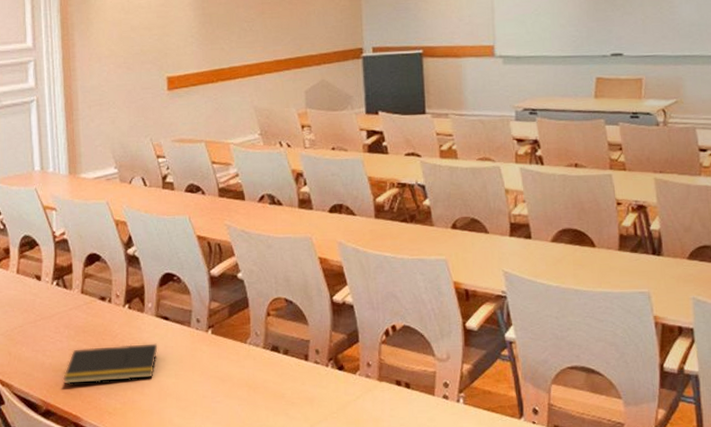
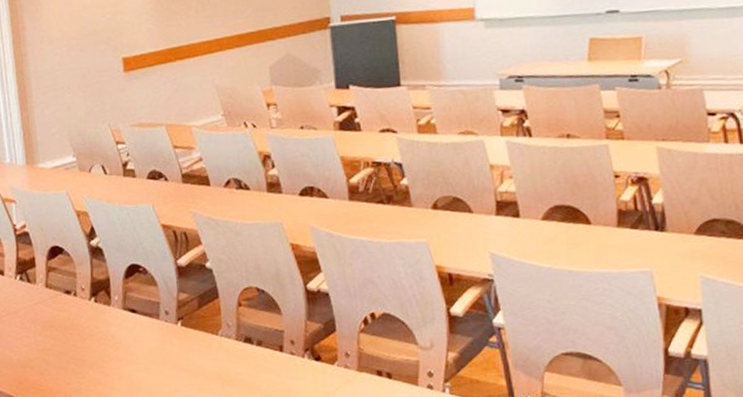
notepad: present [63,343,158,385] -> none [32,337,127,381]

